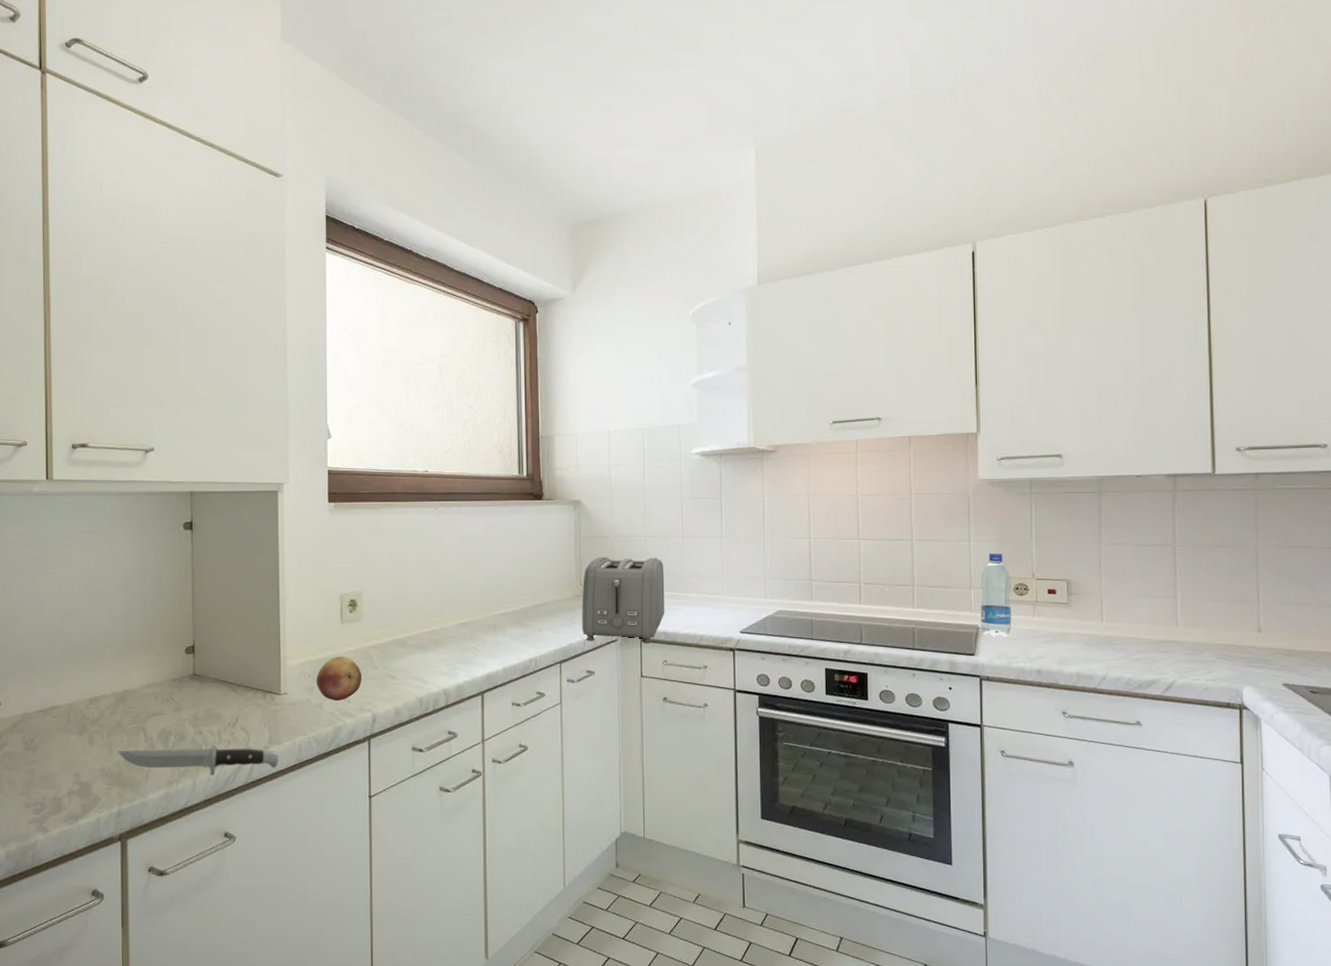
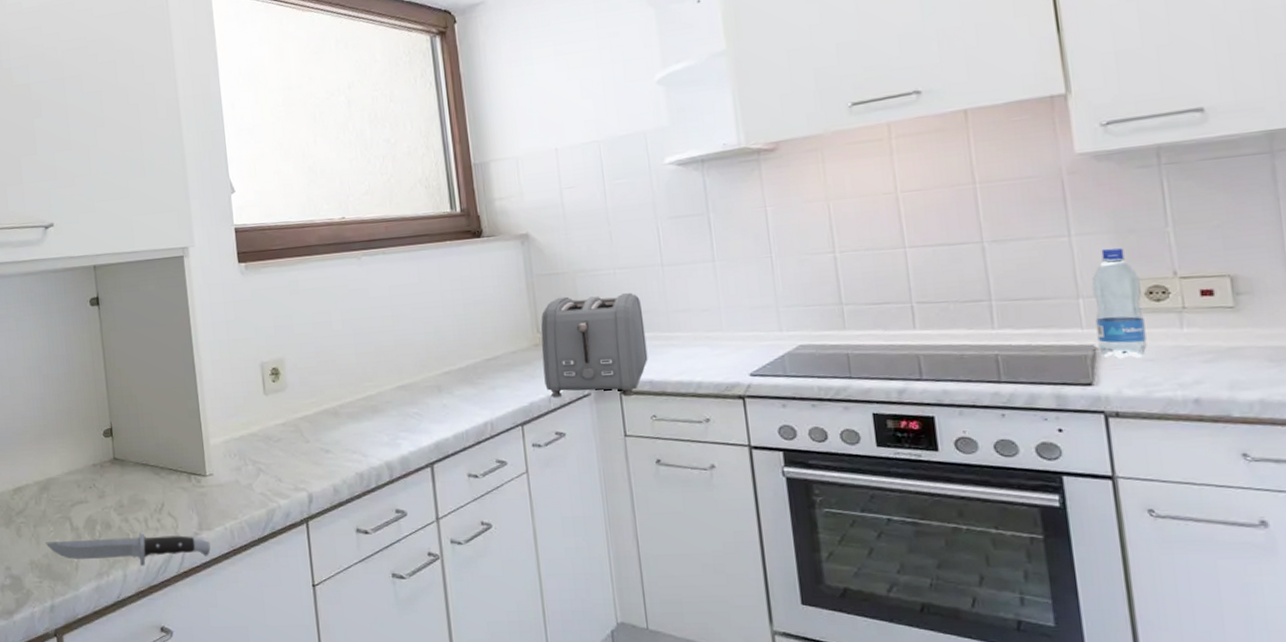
fruit: present [316,657,362,700] -> none [242,431,293,480]

